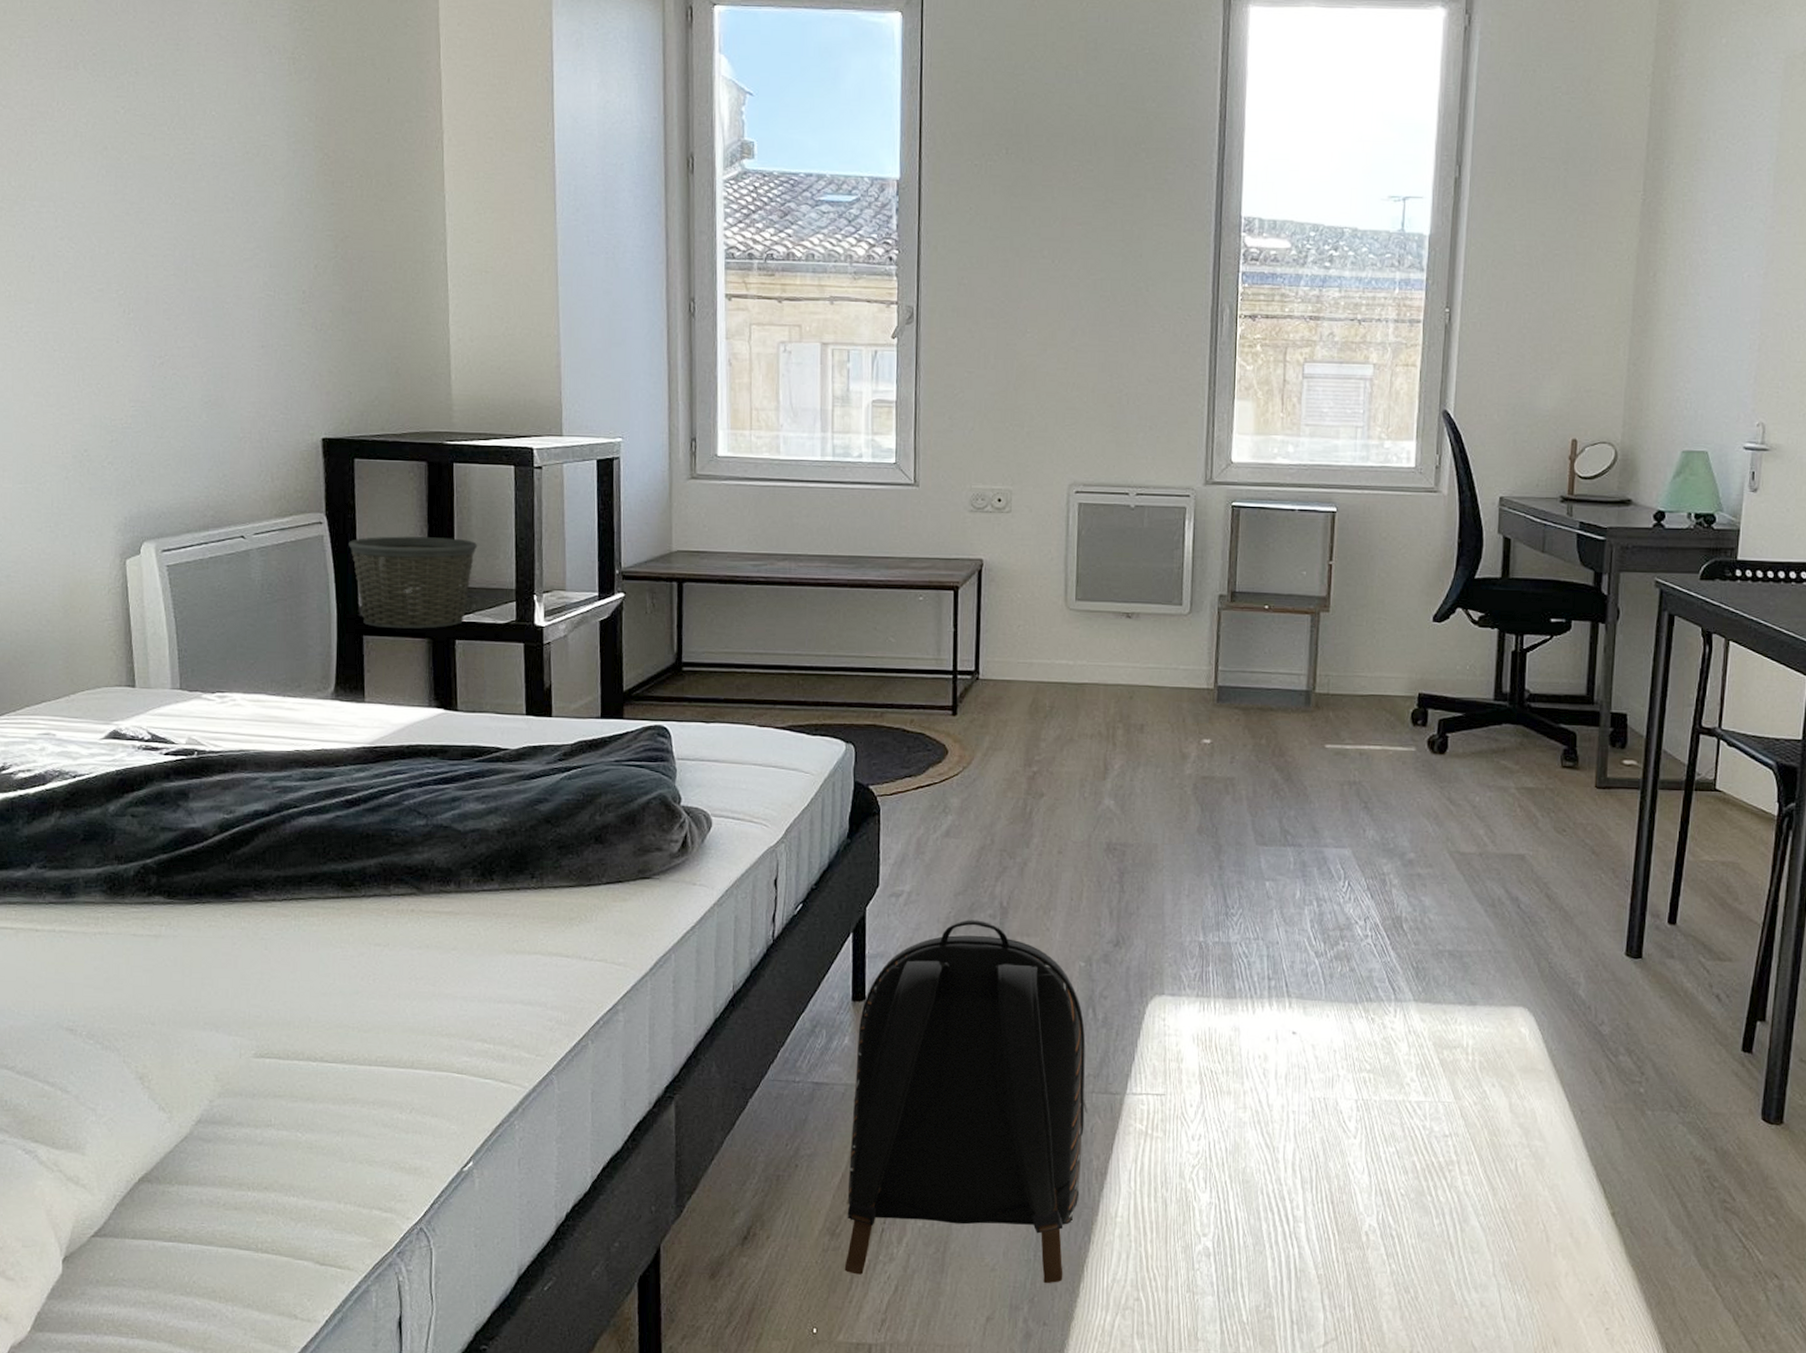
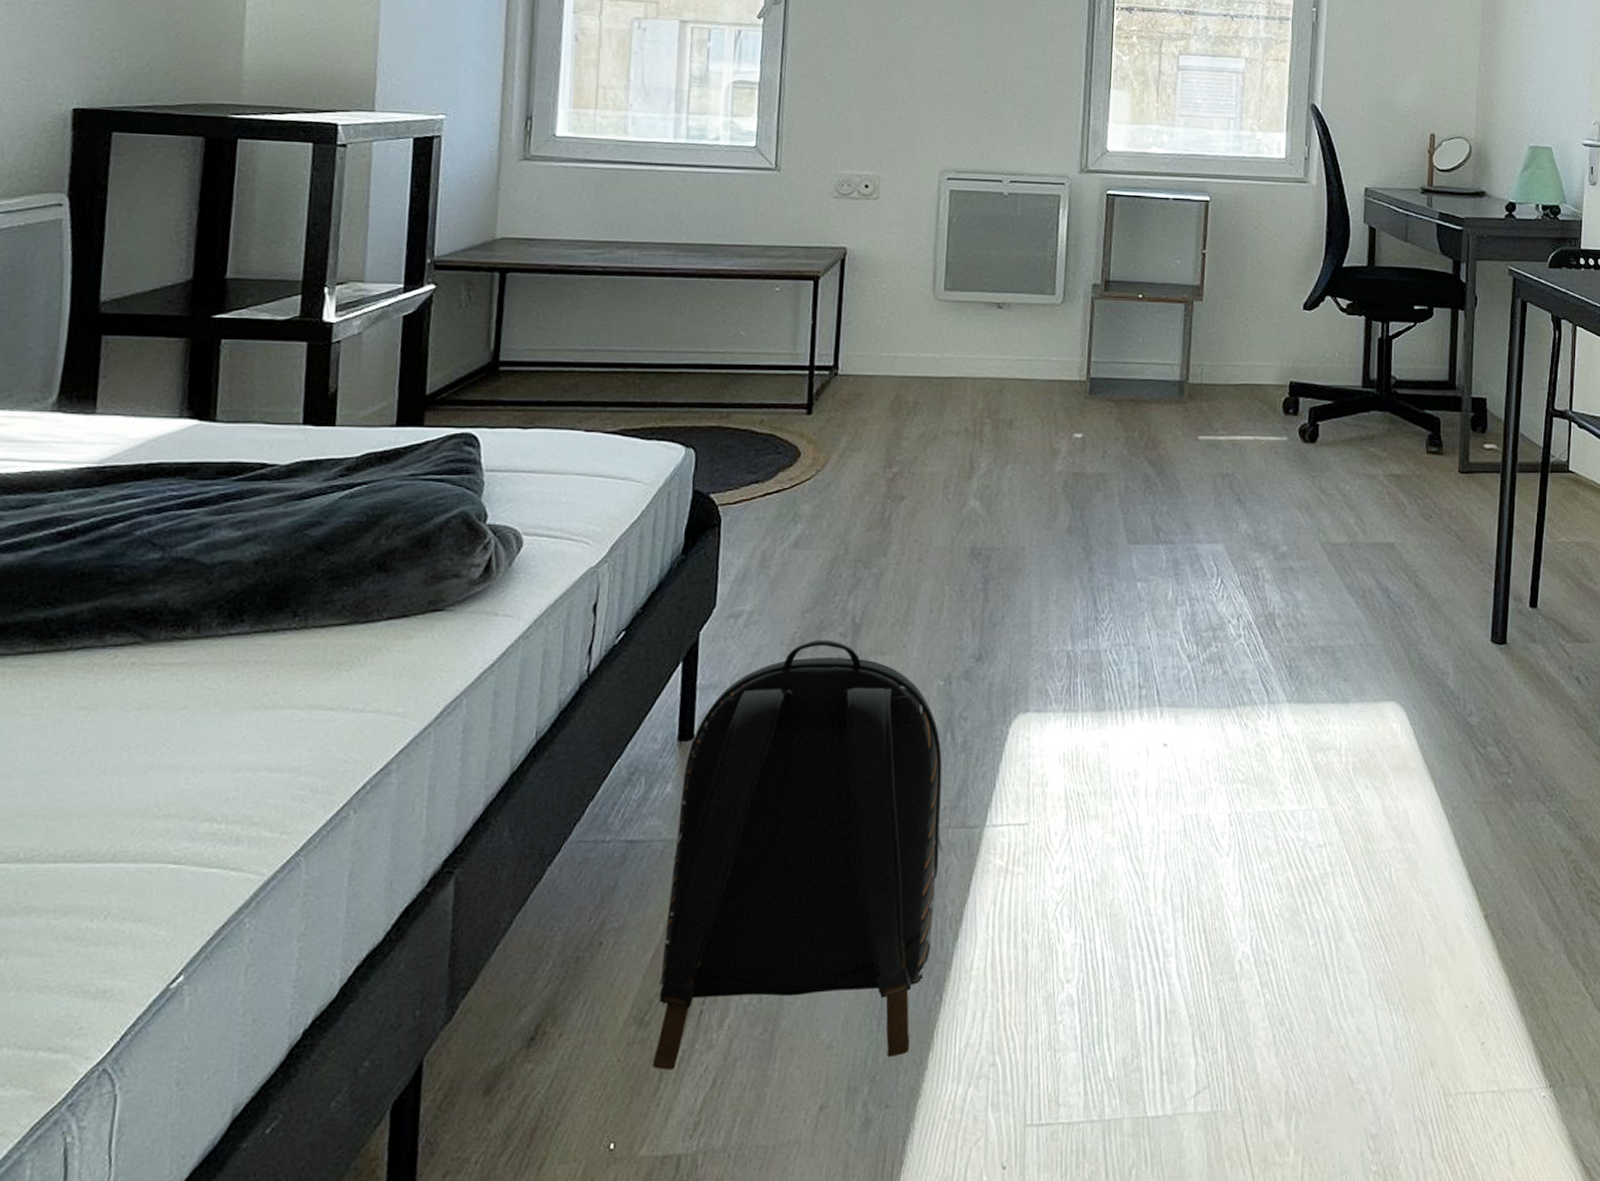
basket: present [349,536,478,630] -> none [94,220,260,328]

